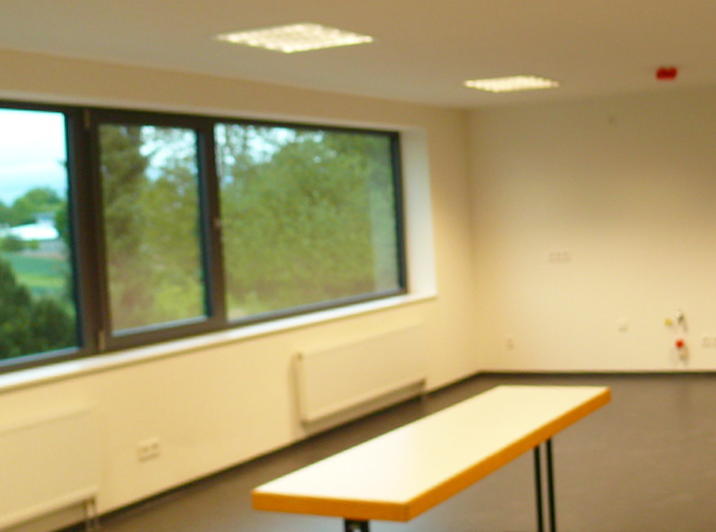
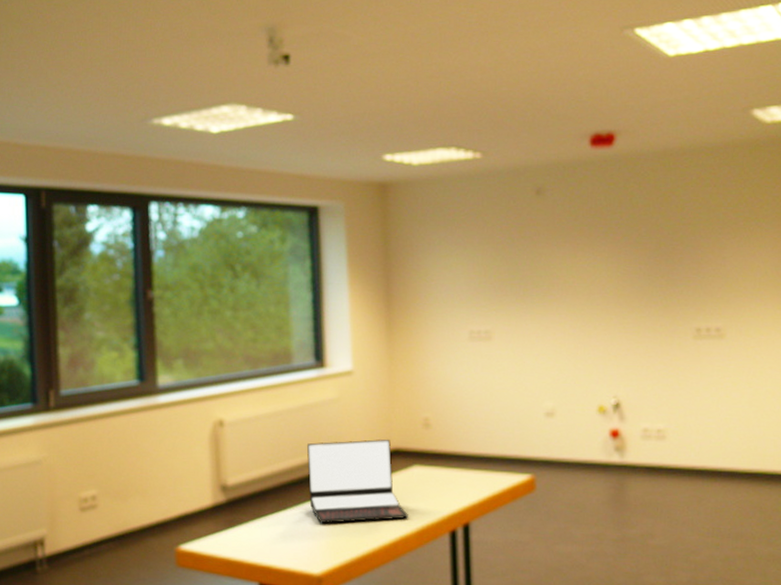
laptop: none [392,363,494,451] -> present [307,439,408,524]

